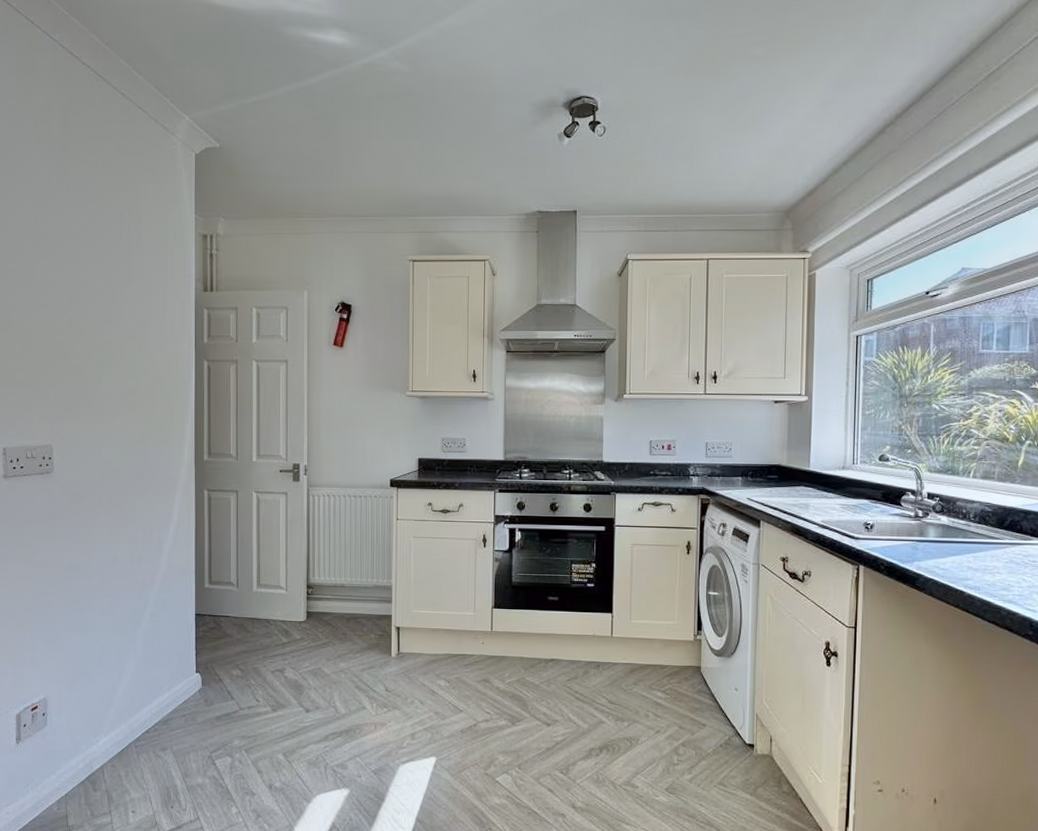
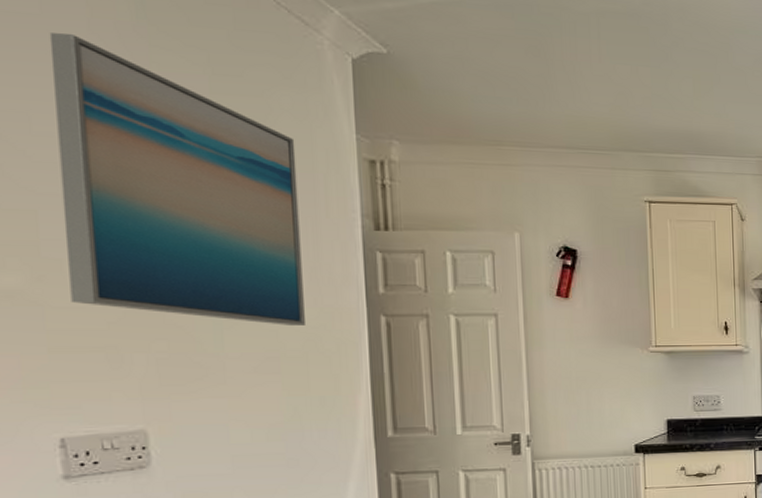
wall art: none [13,152,154,368] -> present [49,32,305,325]

